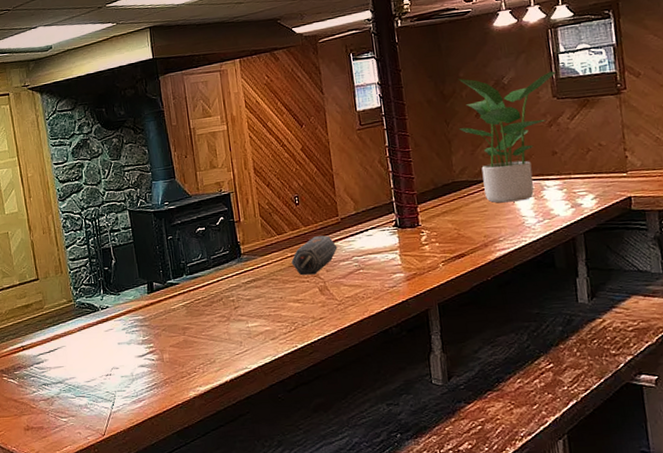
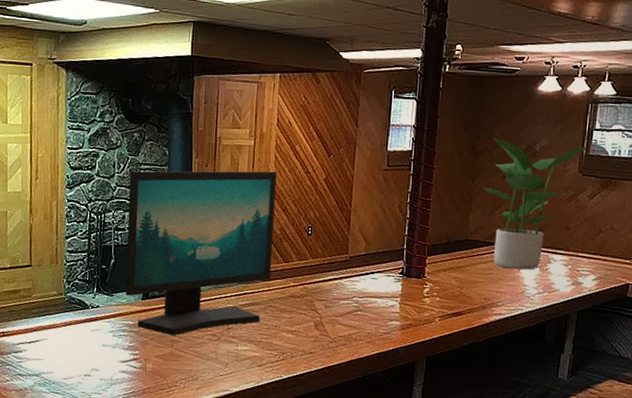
computer monitor: none [115,150,268,324] -> present [125,171,277,336]
speaker: present [291,235,338,276] -> none [292,270,341,309]

